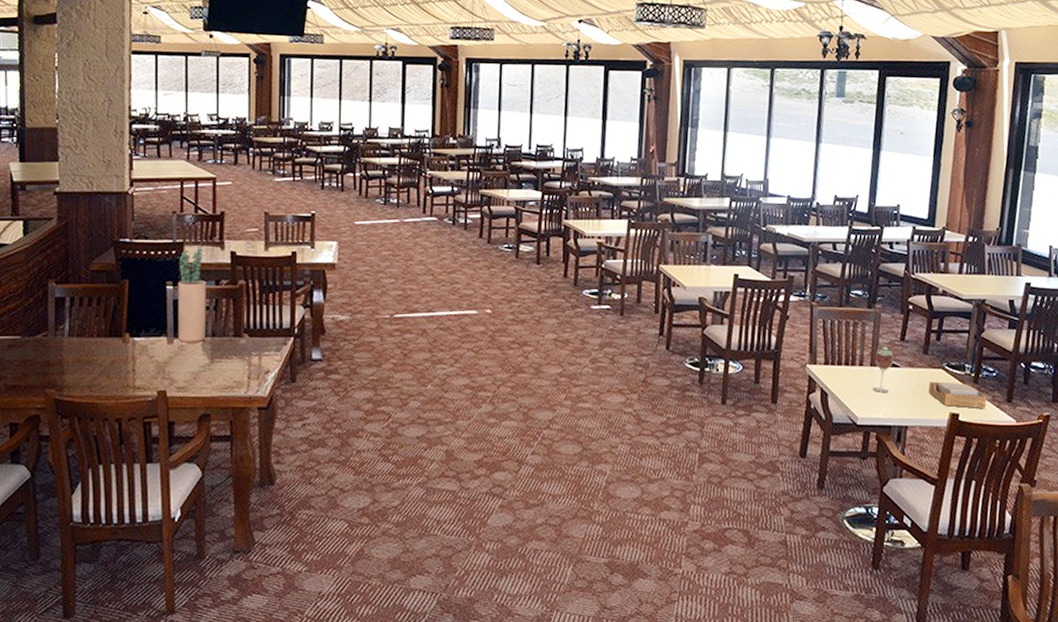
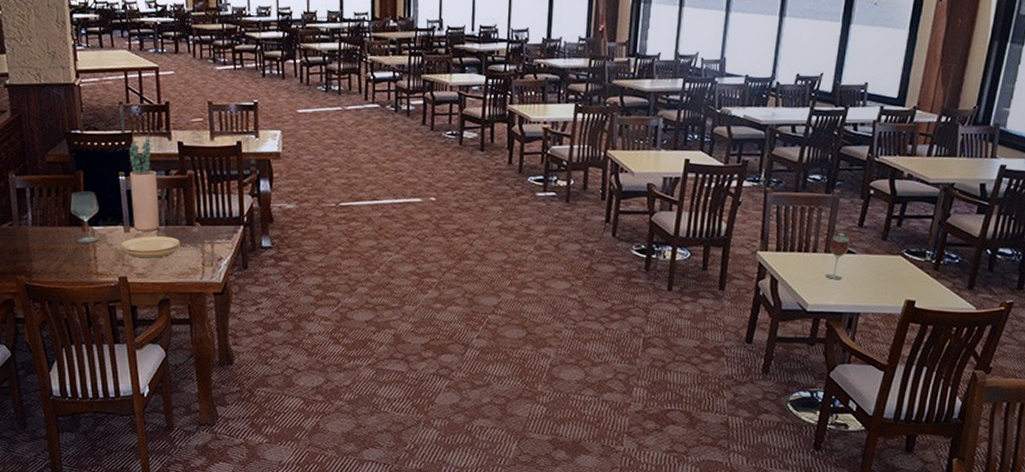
wine glass: none [111,301,143,355] -> present [70,191,100,243]
plate: none [163,347,226,371] -> present [121,235,181,259]
napkin holder: present [929,381,986,410] -> none [885,268,946,297]

